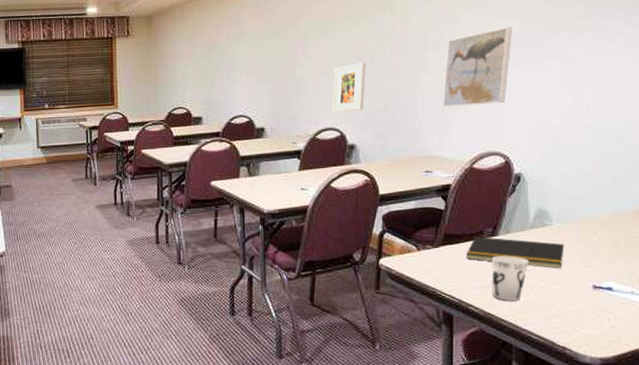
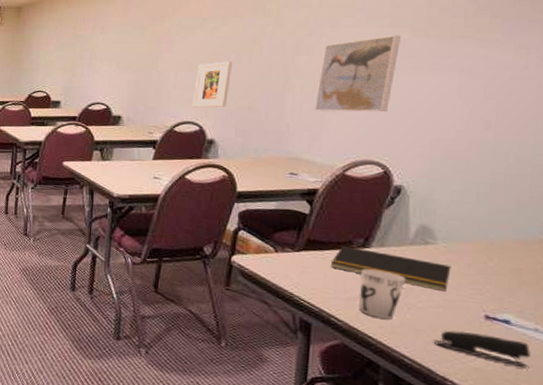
stapler: none [555,302,629,329] -> present [434,330,531,369]

